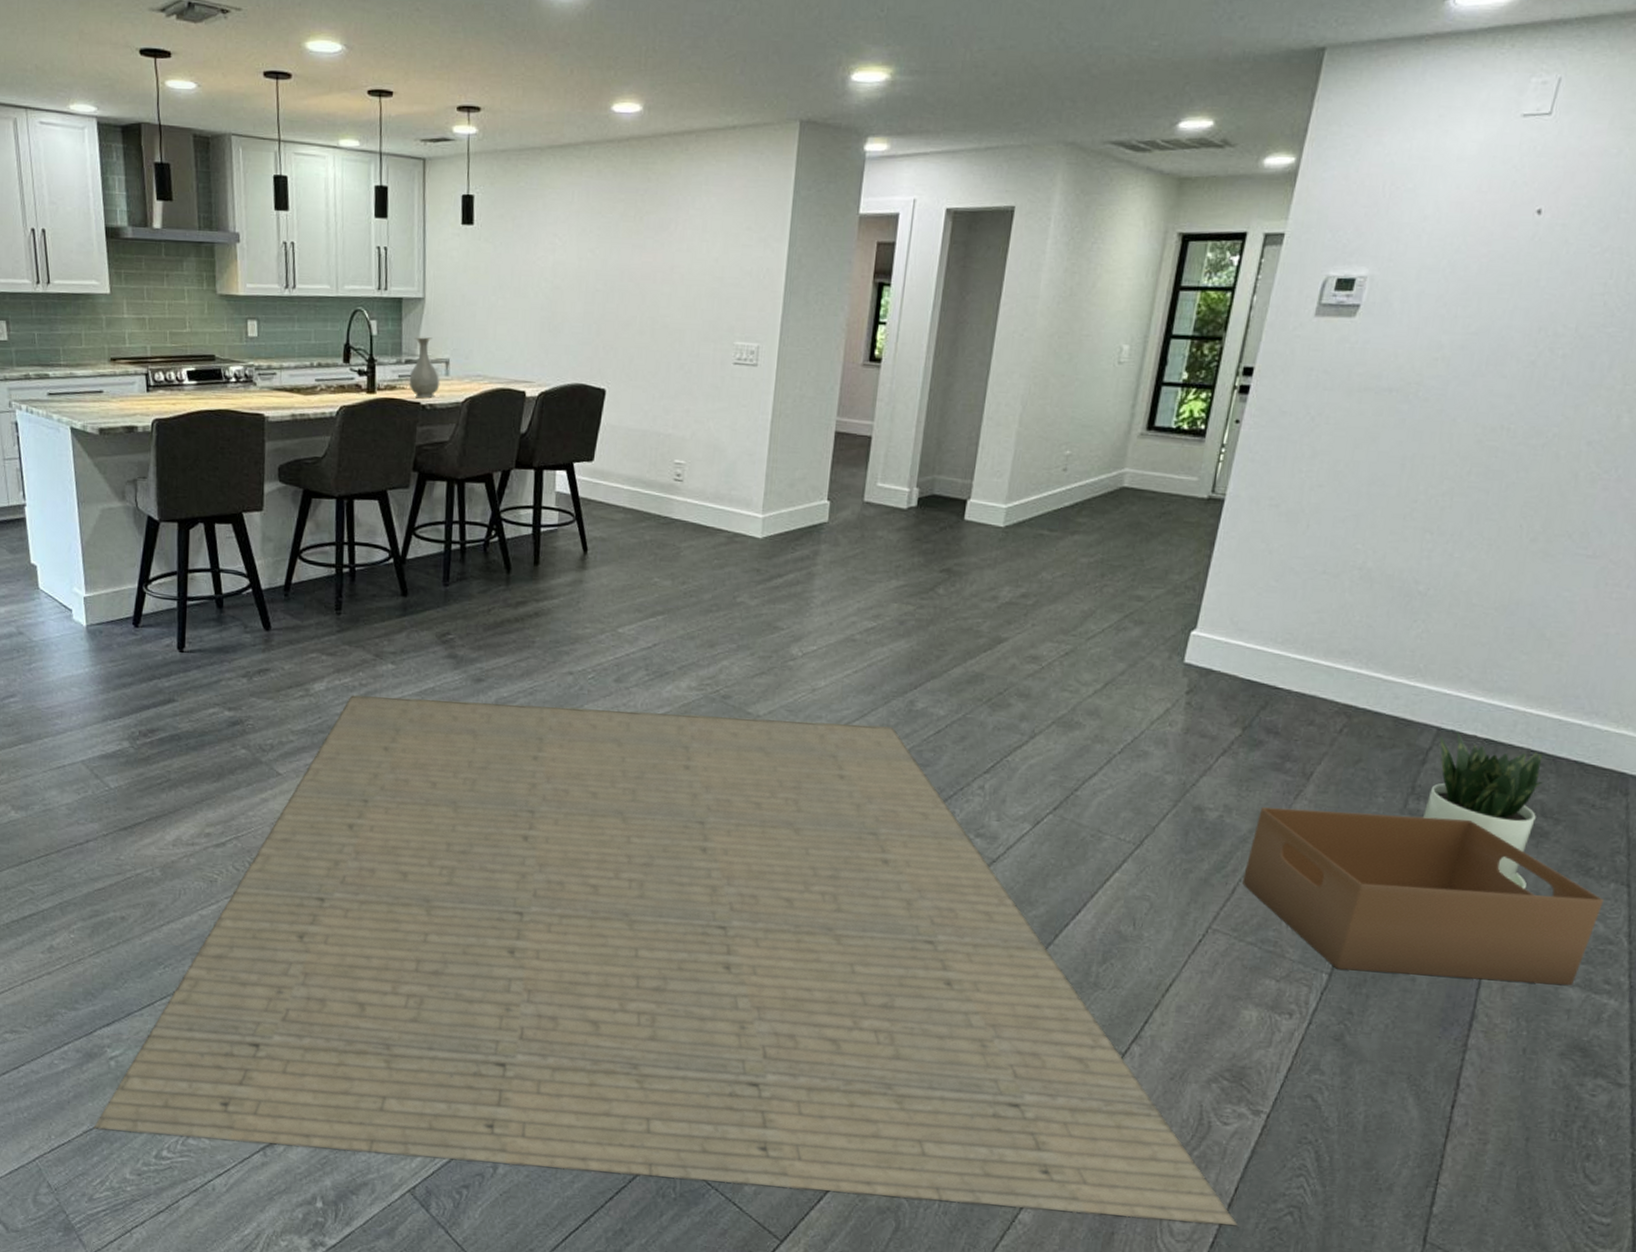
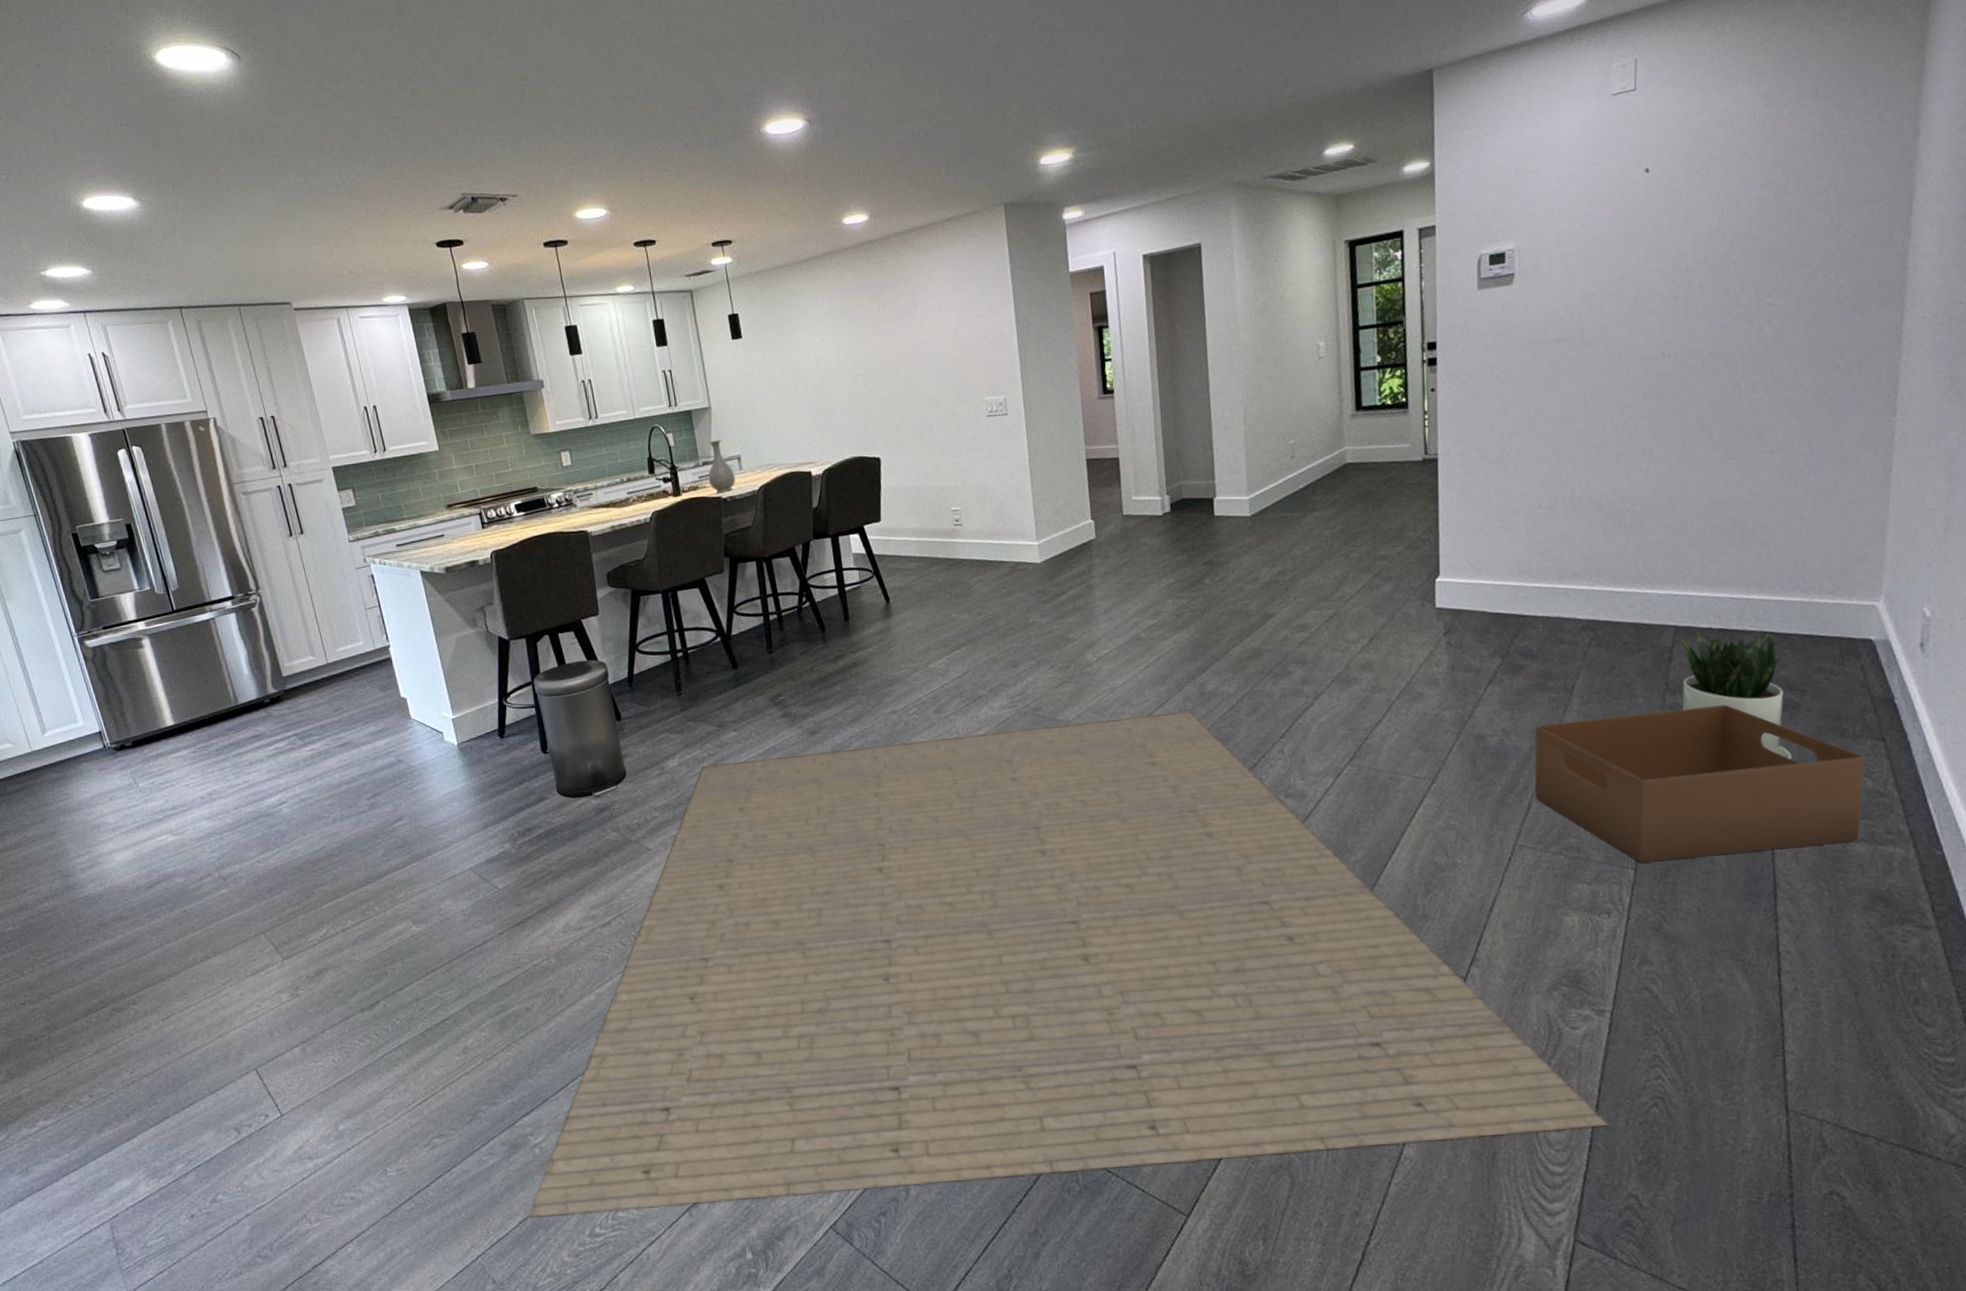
pedal bin: none [179,557,268,708] -> present [533,659,627,799]

